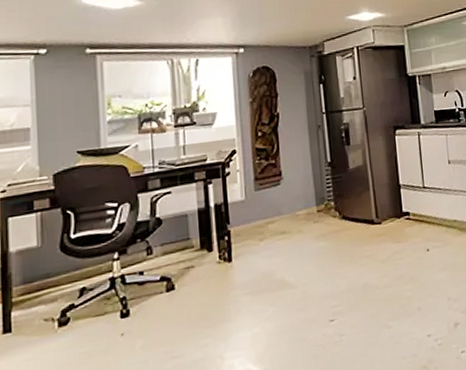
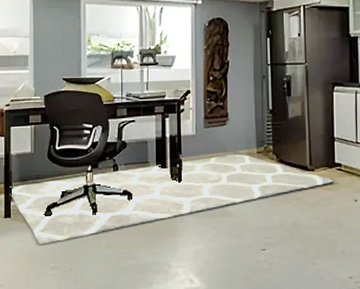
rug: none [9,214,403,361] -> present [9,153,333,245]

